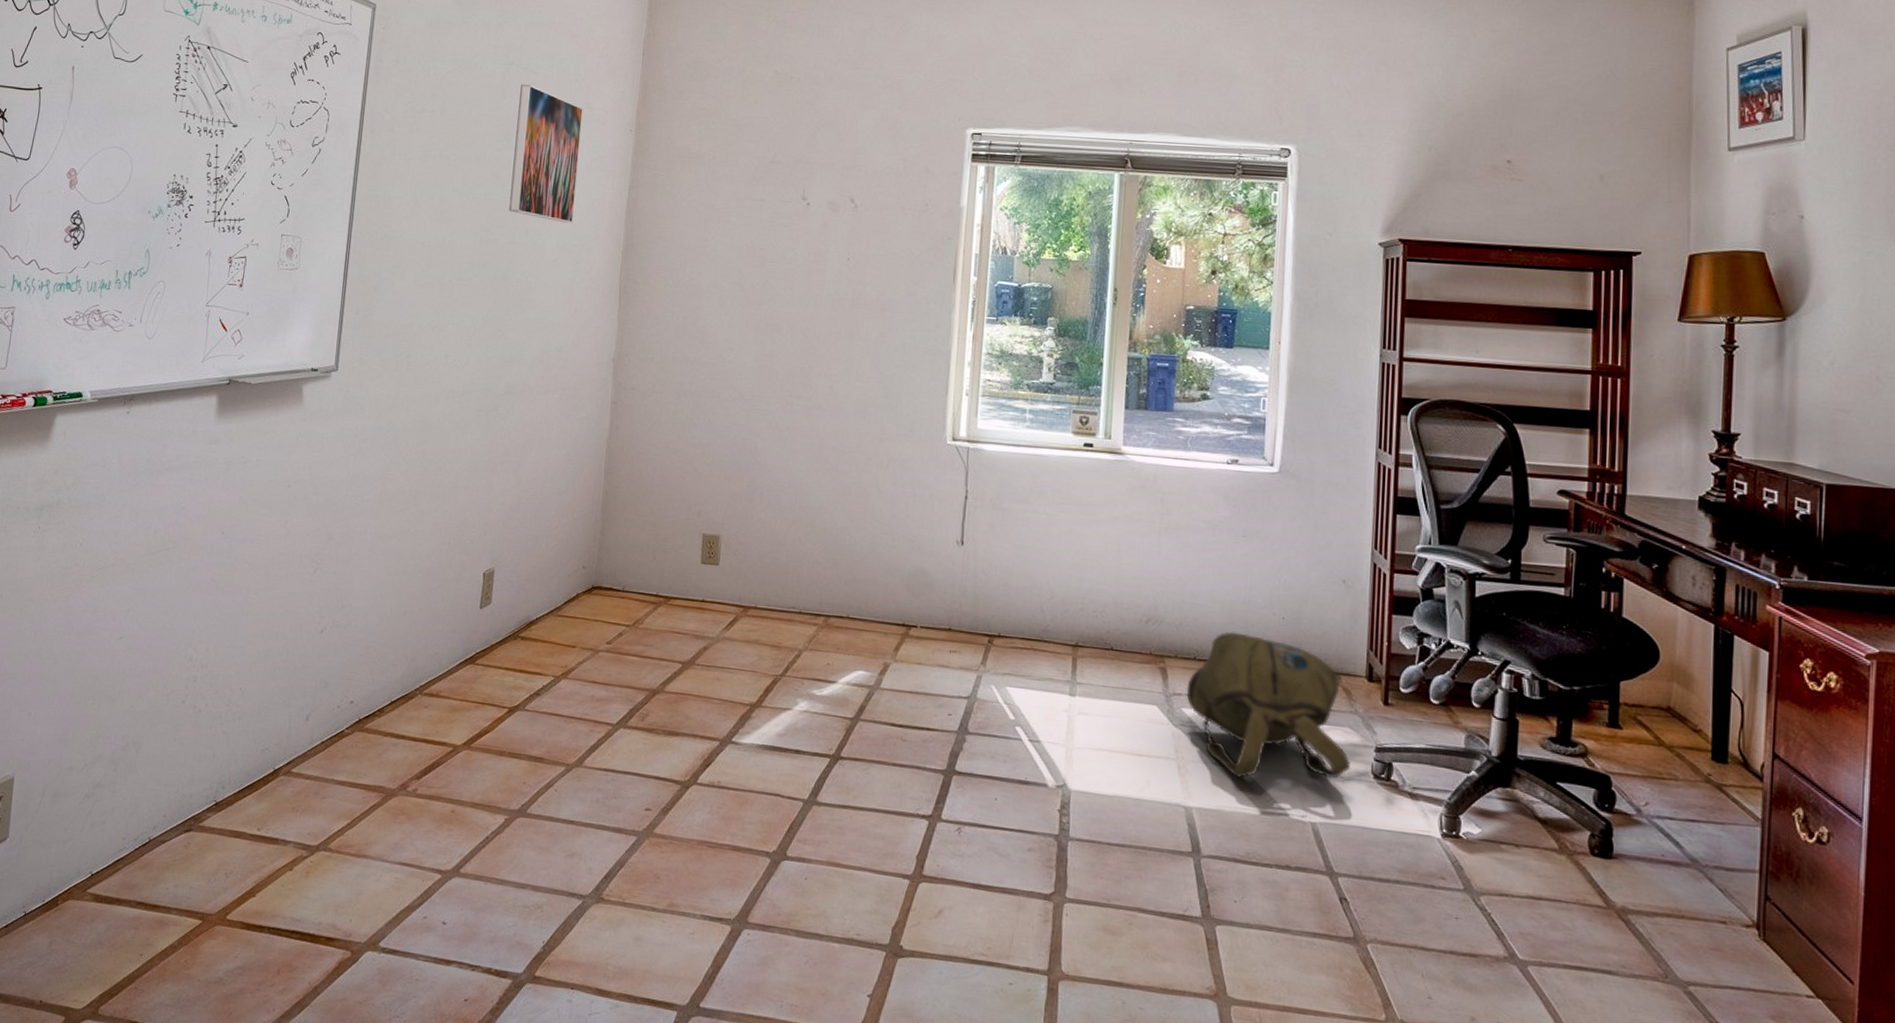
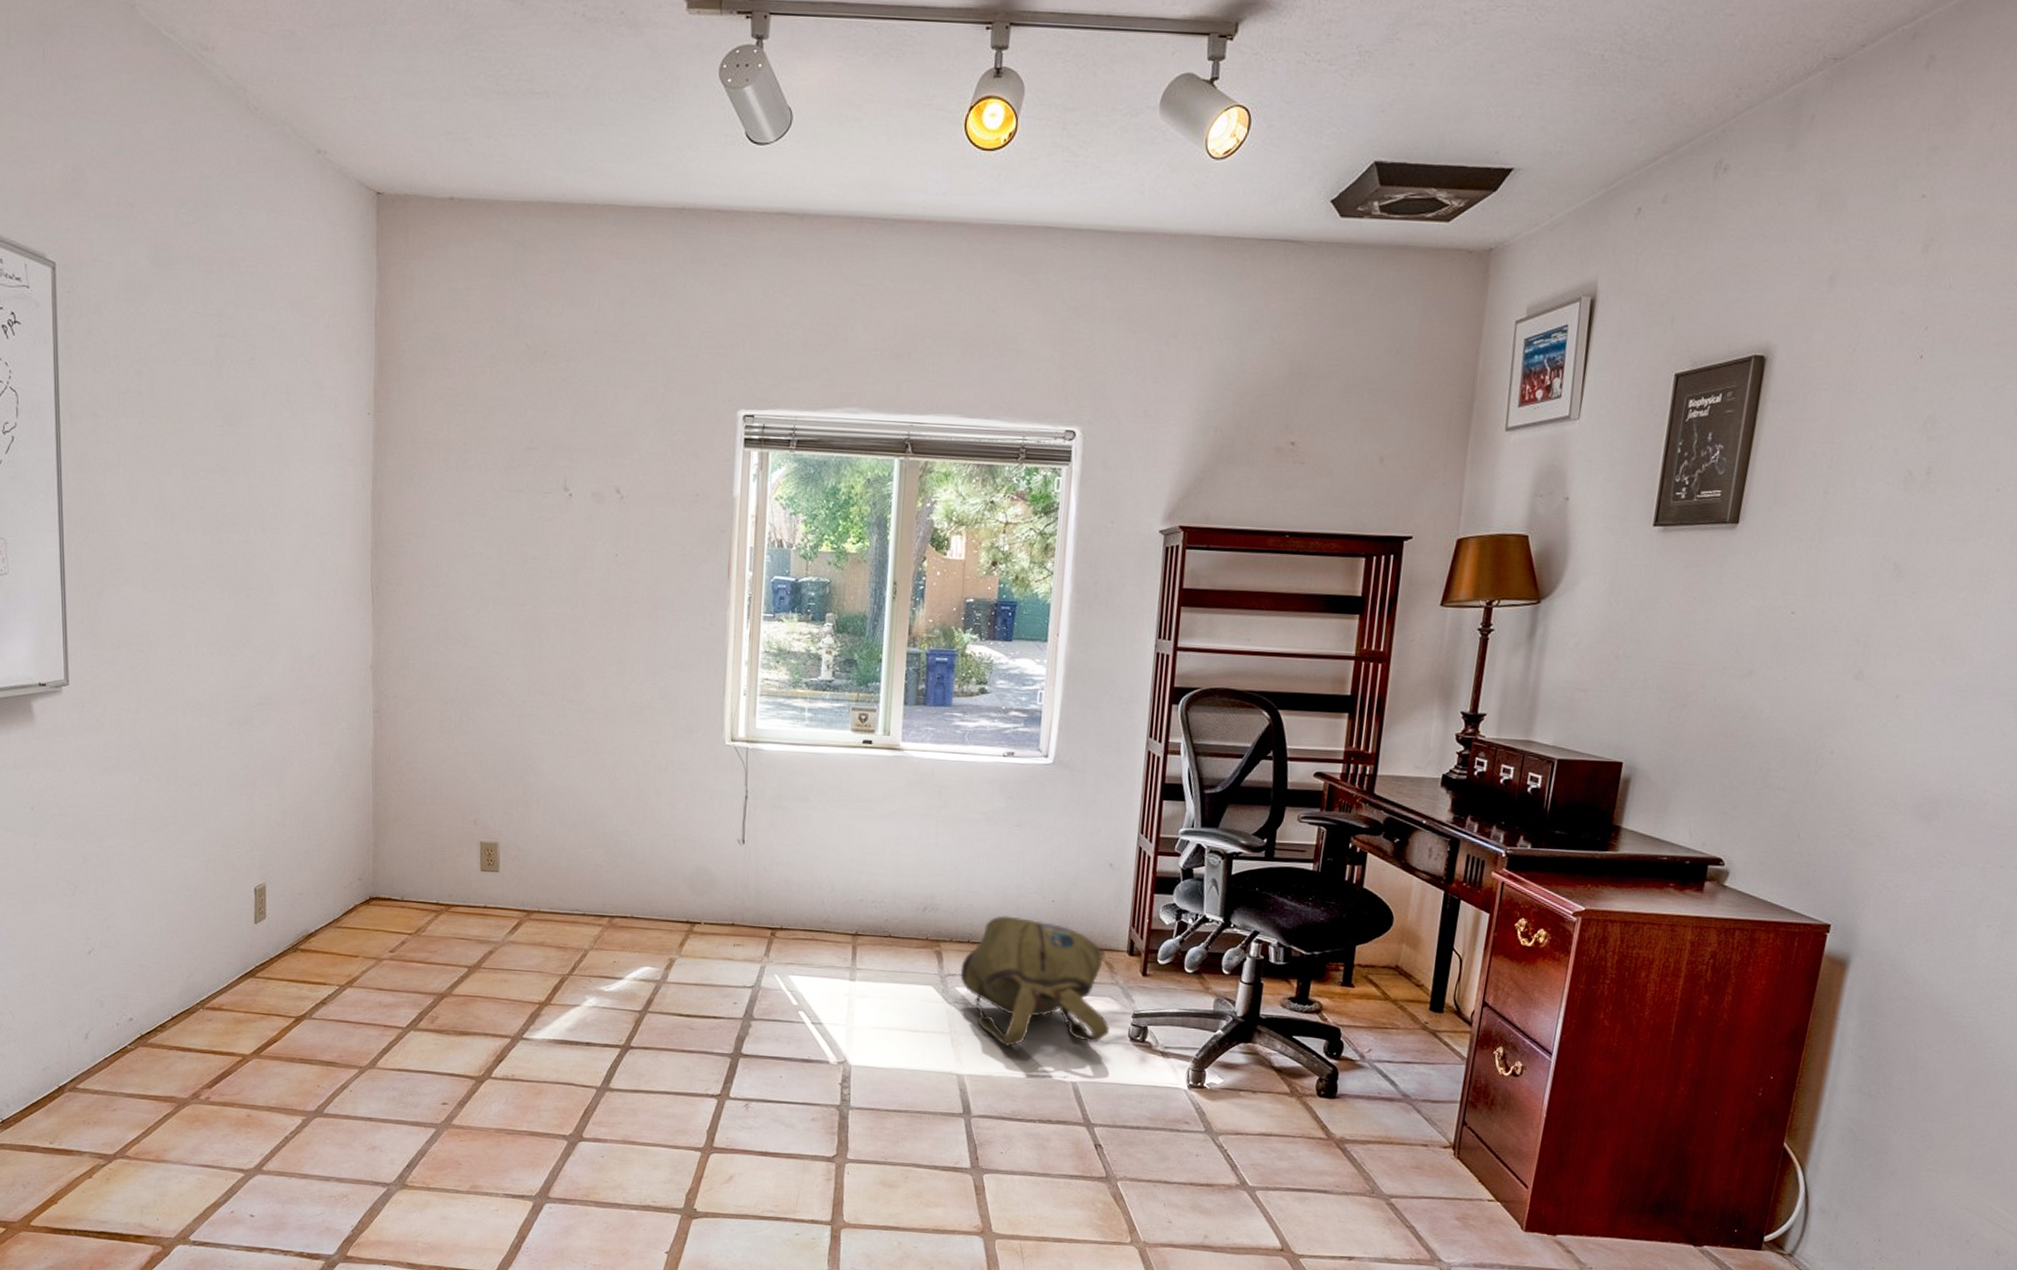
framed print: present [509,84,583,224] -> none [238,359,314,520]

